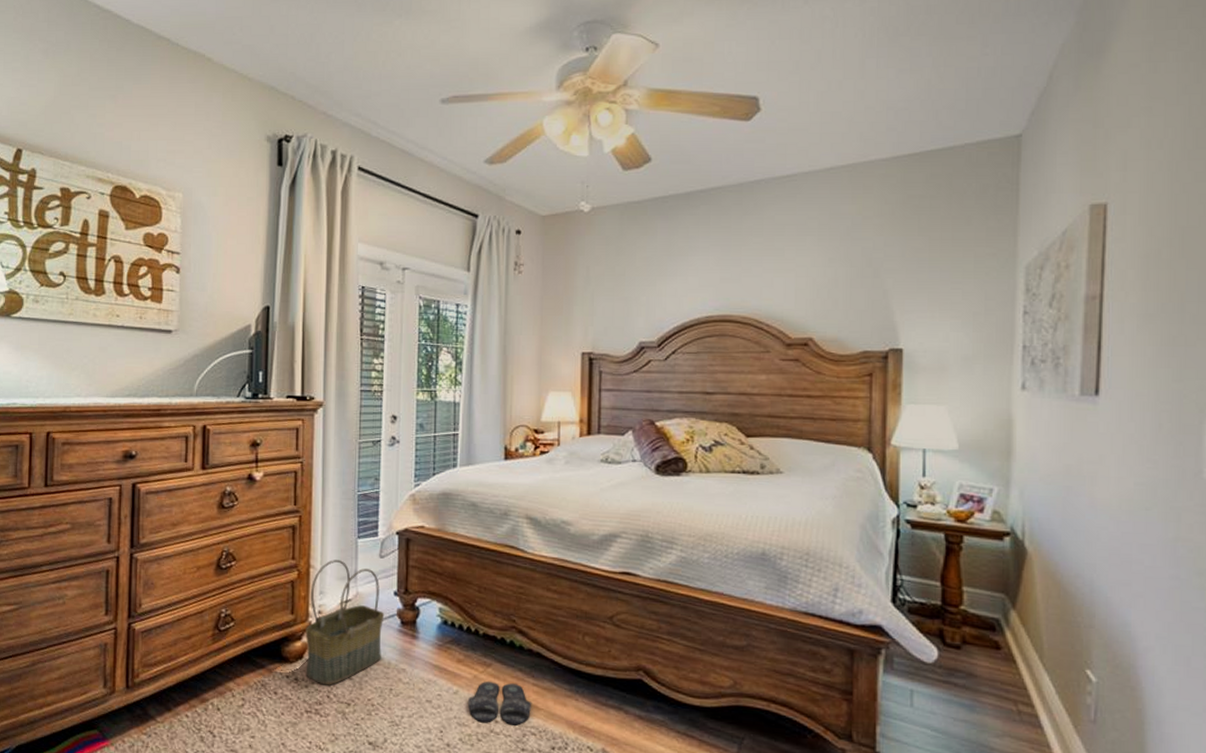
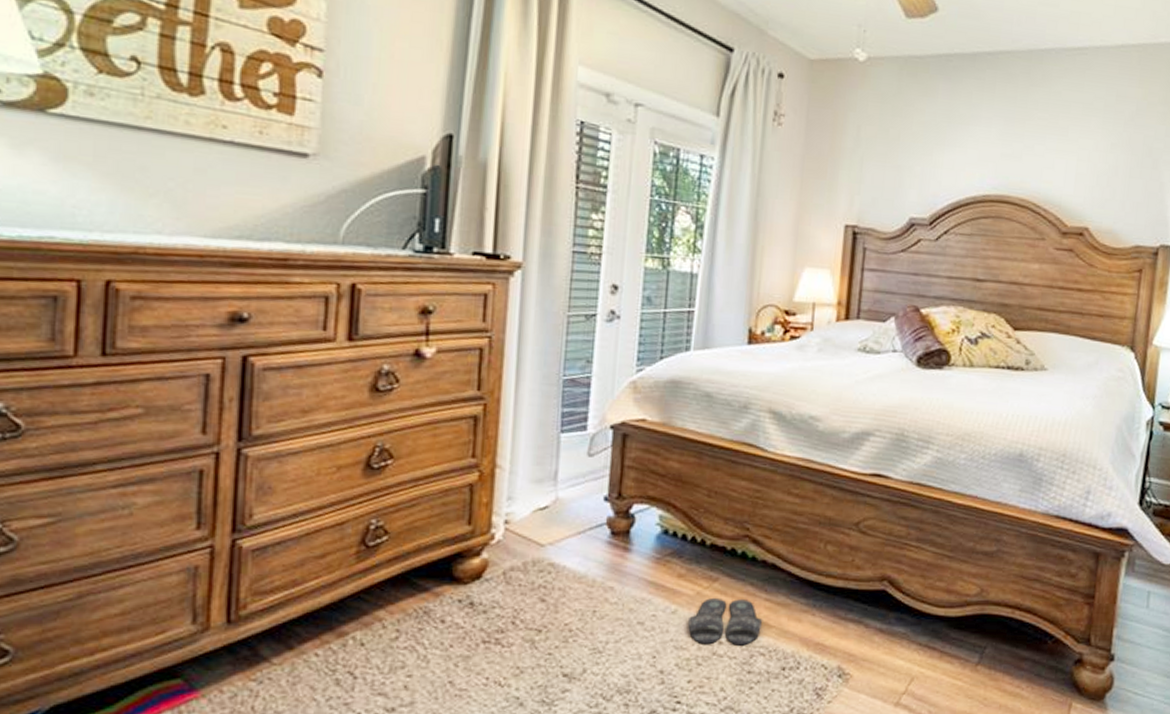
basket: present [305,560,385,686] -> none [484,458,591,610]

